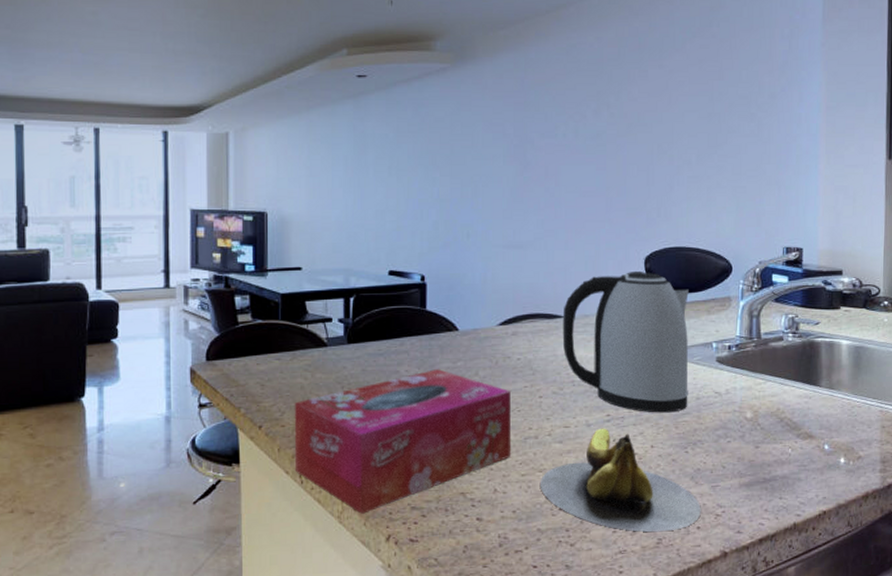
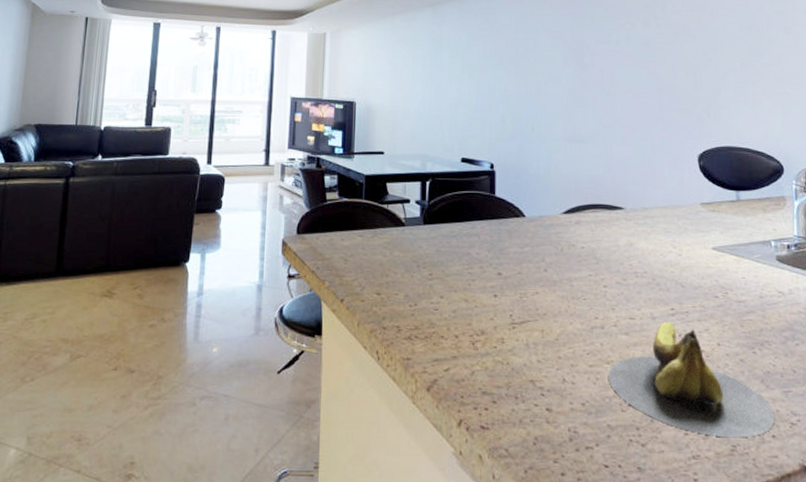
tissue box: present [294,369,512,514] -> none [372,253,579,396]
kettle: present [562,270,689,413] -> none [623,167,752,310]

